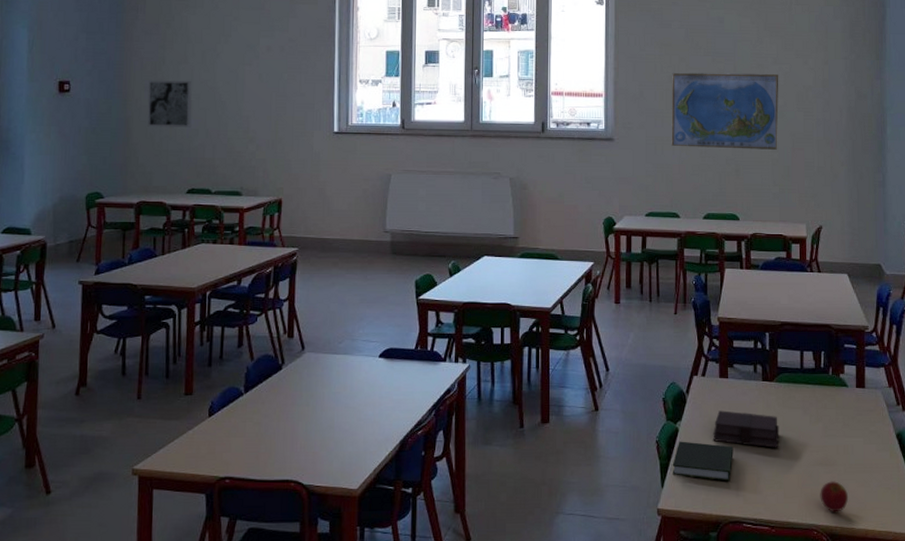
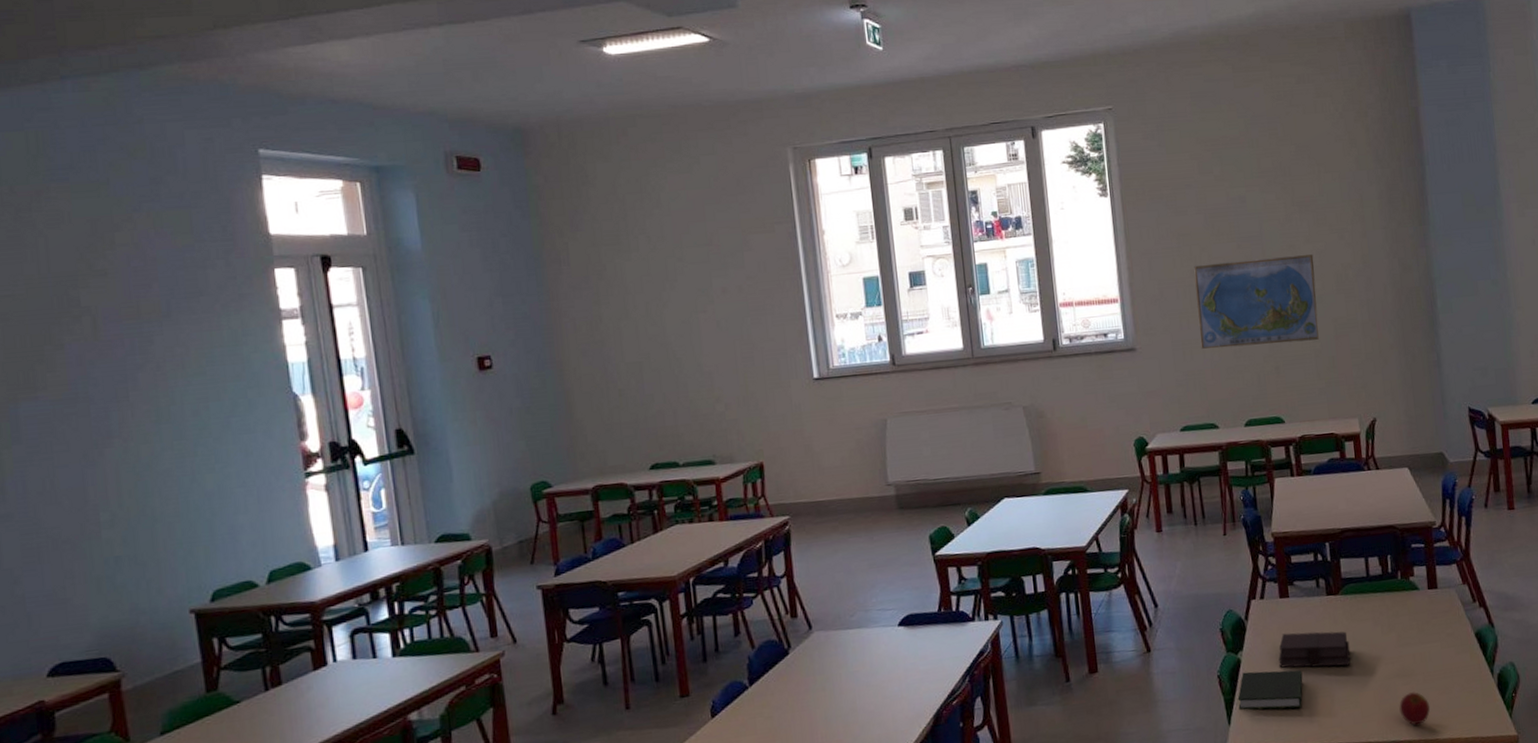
wall art: present [147,80,192,127] -> none [586,338,645,398]

